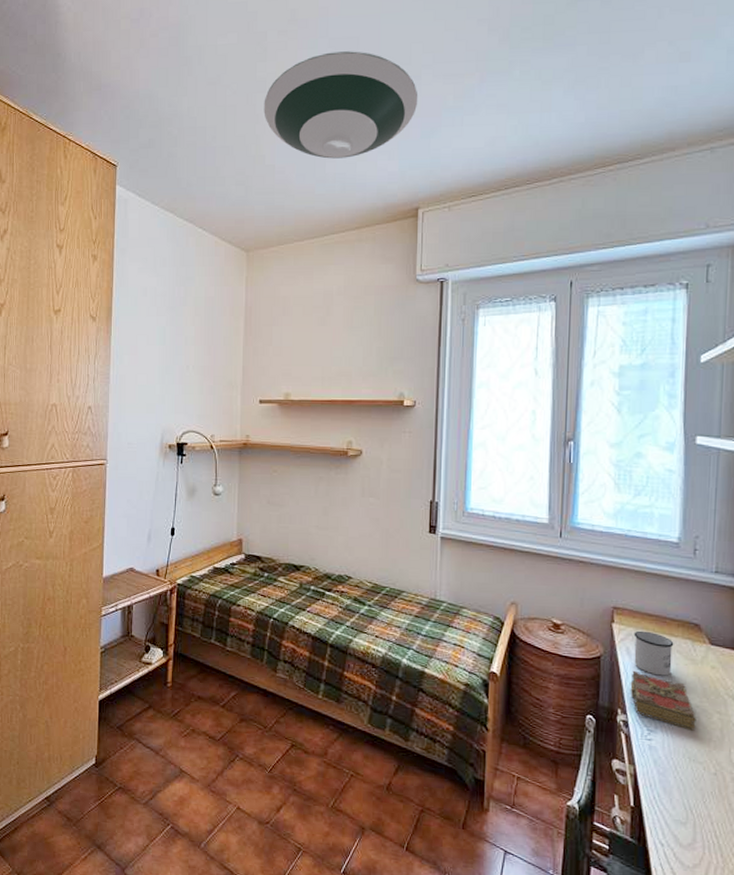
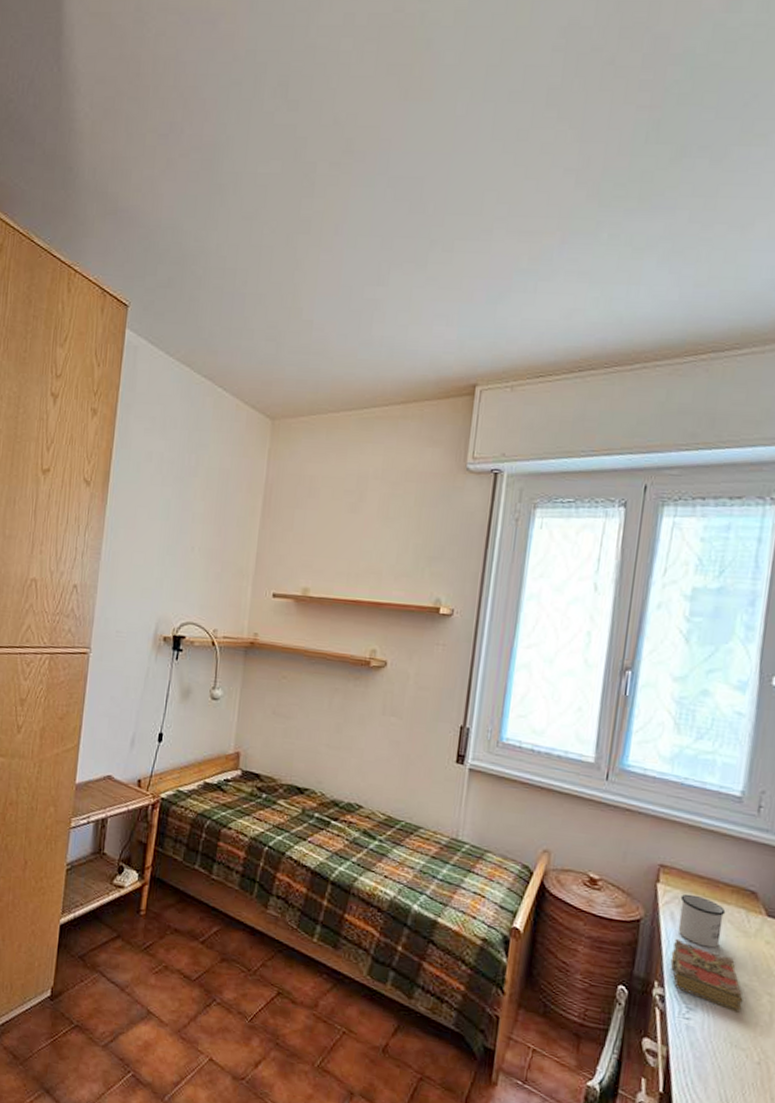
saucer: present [263,51,418,159] -> none [305,193,488,320]

